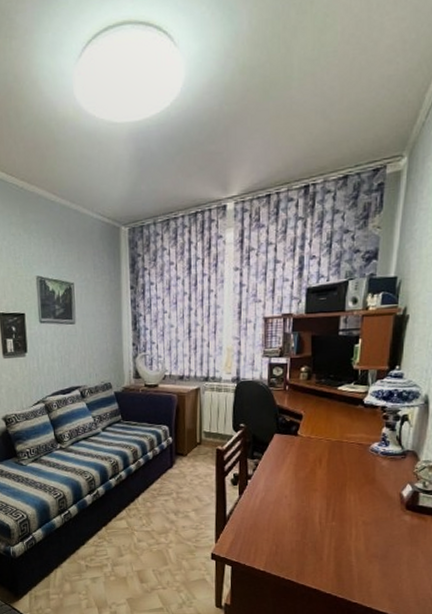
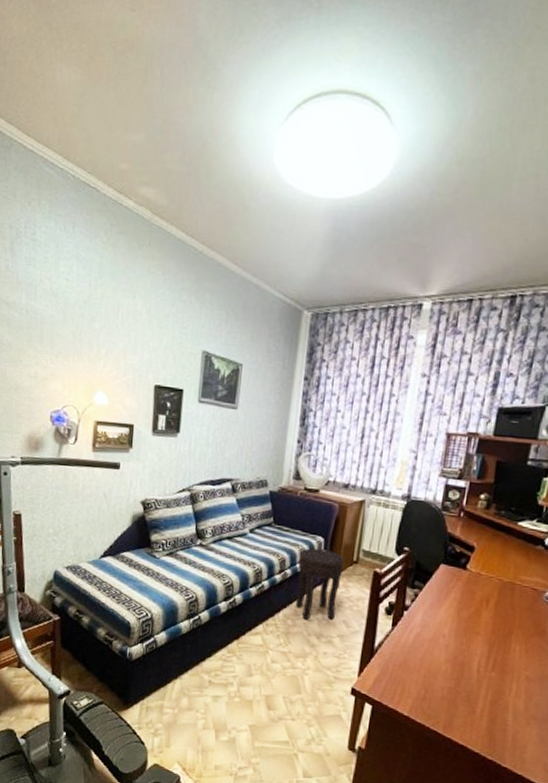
side table: none [149,436,189,500] -> present [295,548,345,620]

